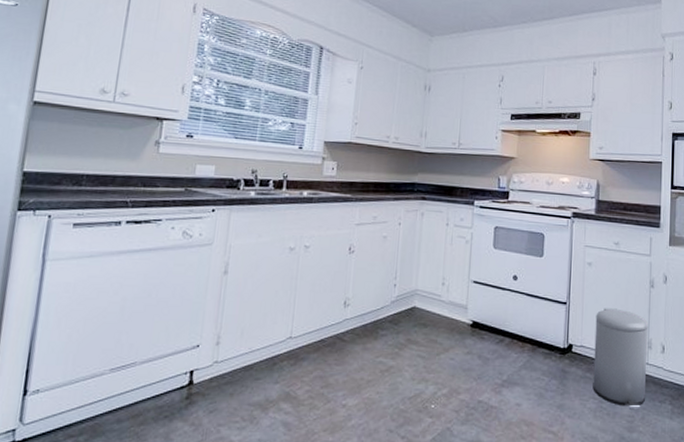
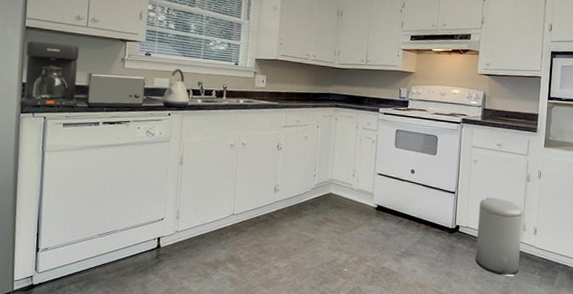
coffee maker: none [16,119,102,203] -> present [19,41,80,108]
toaster: none [103,158,185,204] -> present [84,72,146,109]
kettle: none [204,153,241,203] -> present [162,68,190,108]

